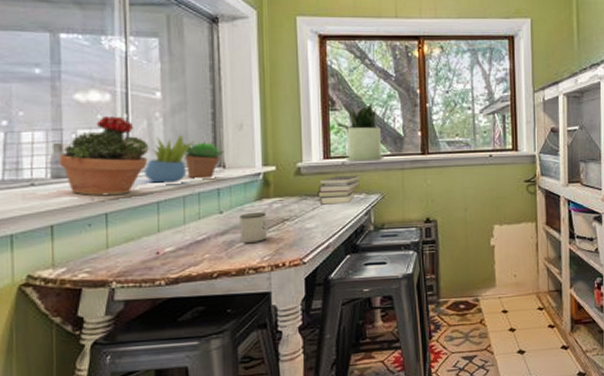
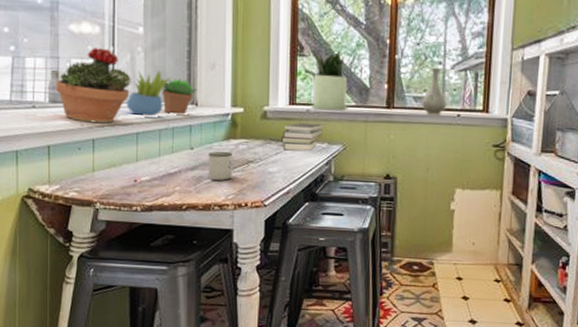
vase: none [454,112,479,159] -> present [421,67,447,117]

